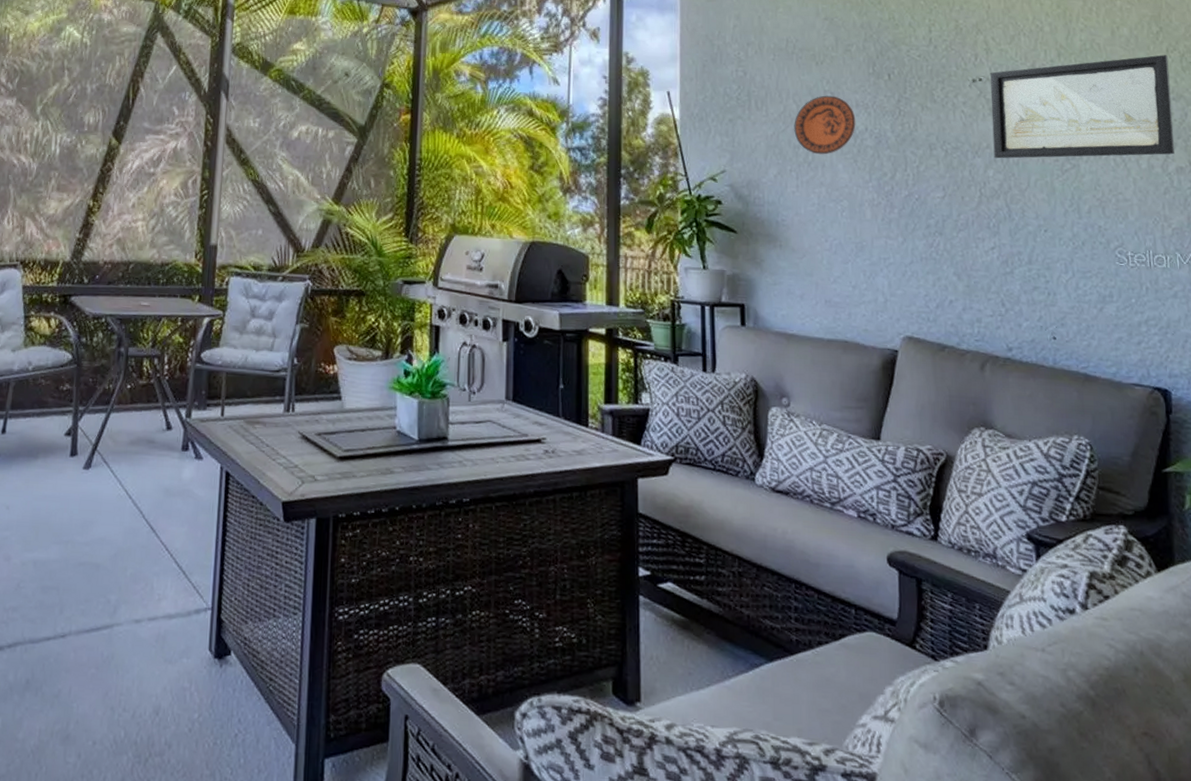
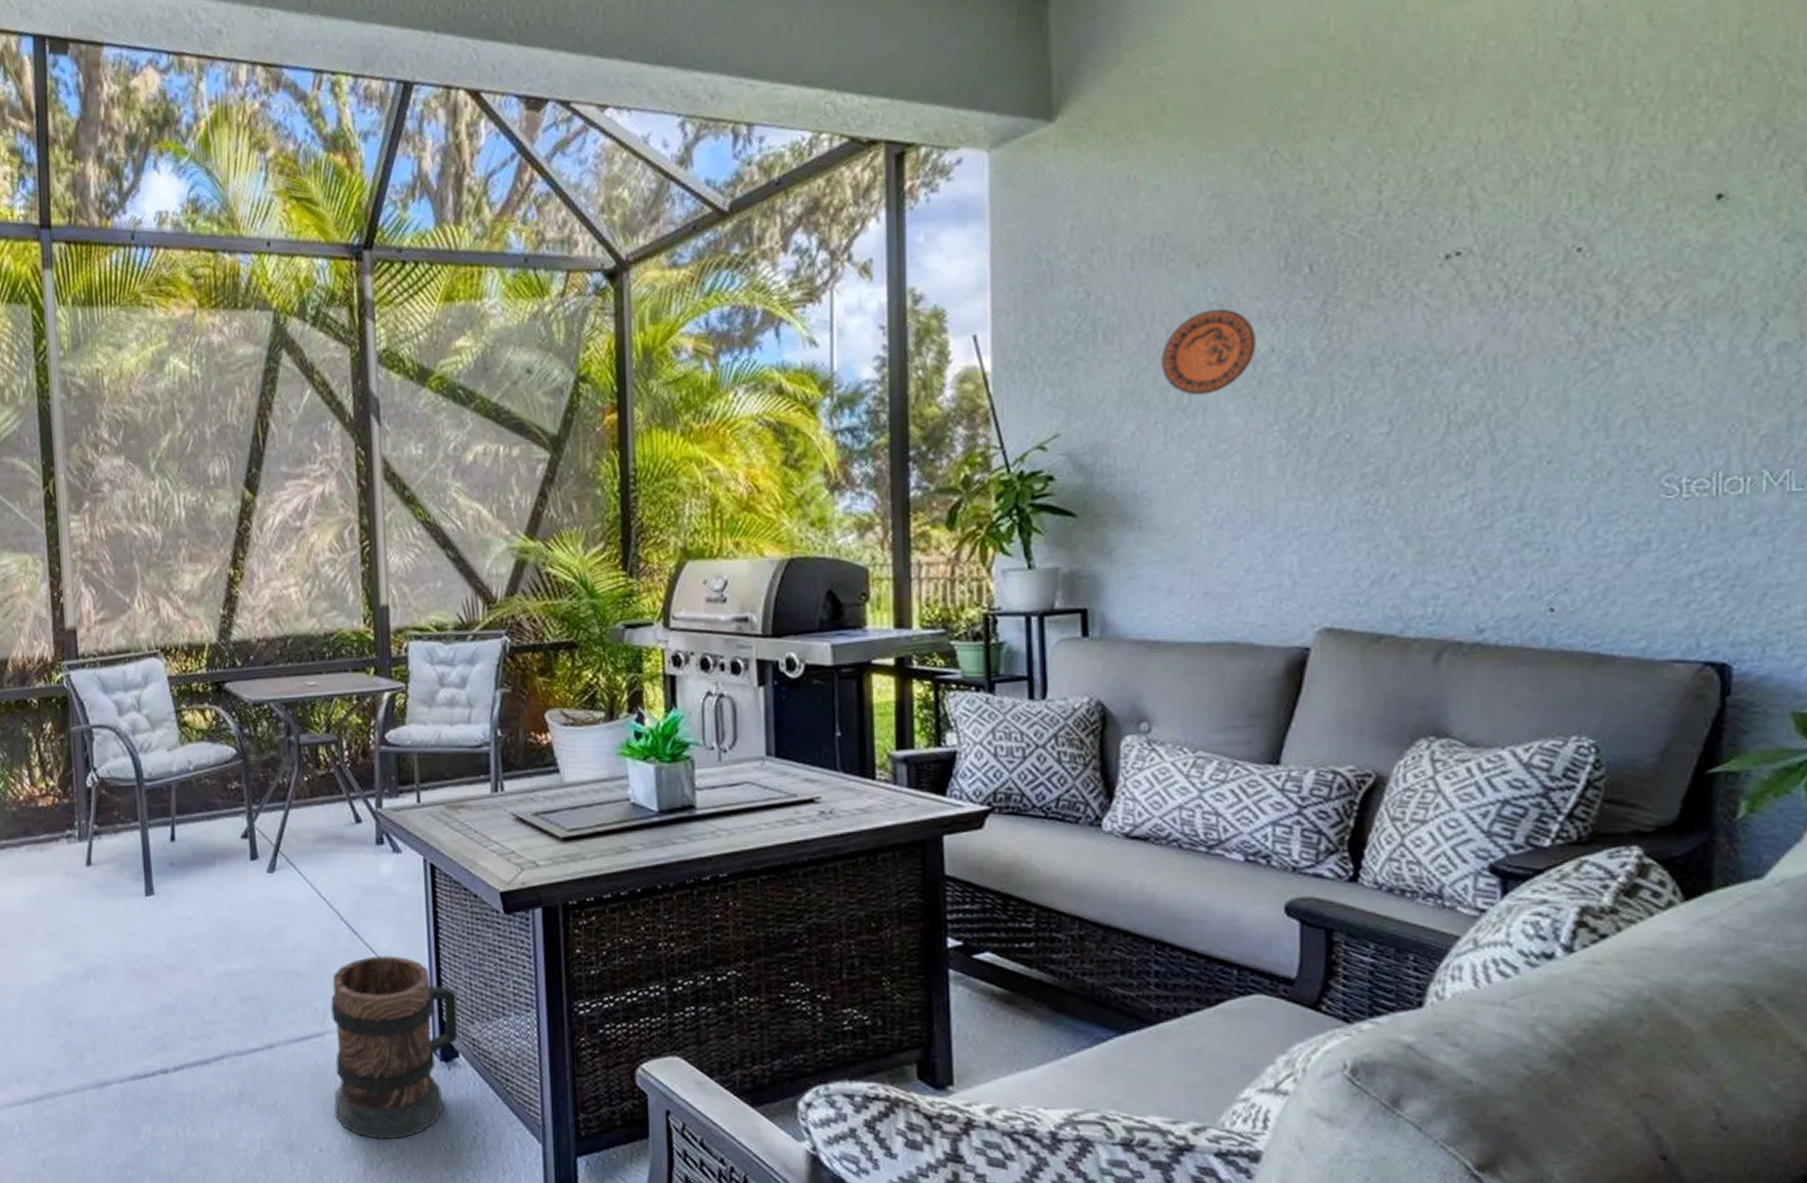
wooden barrel: none [112,554,235,734] -> present [330,956,458,1140]
wall art: present [989,55,1175,159] -> none [1473,172,1782,368]

